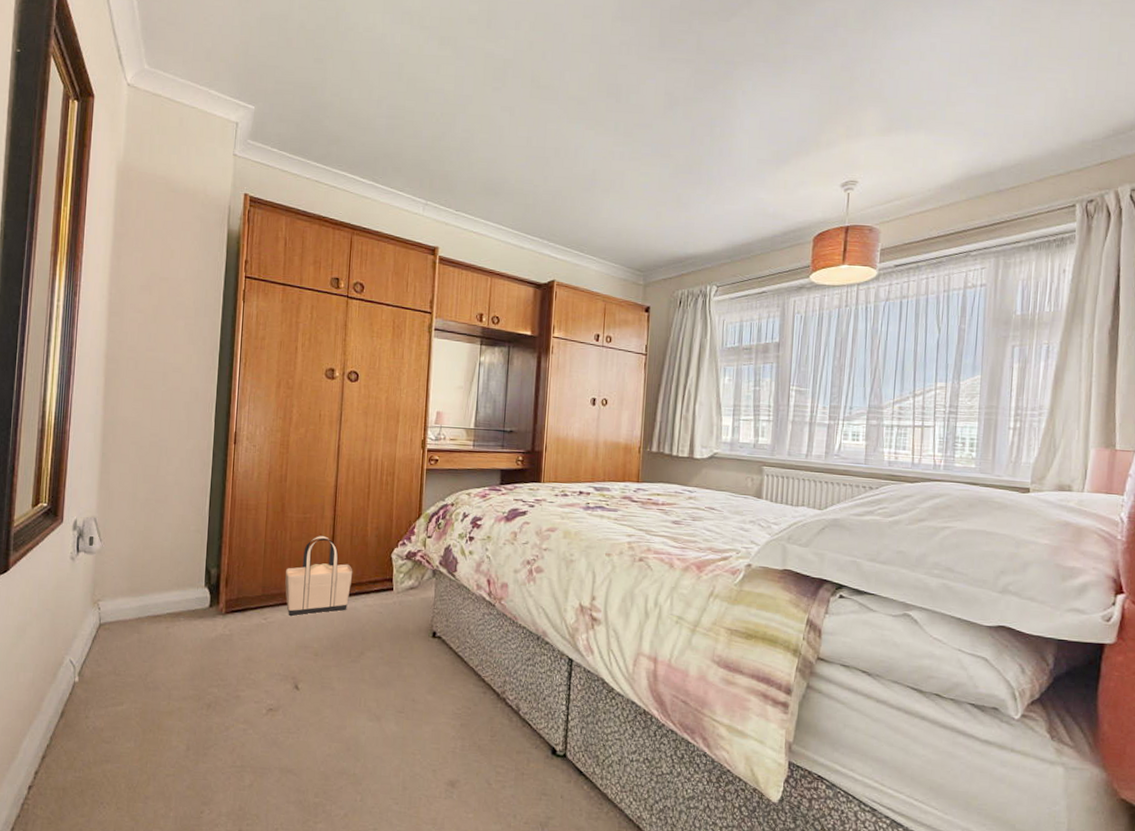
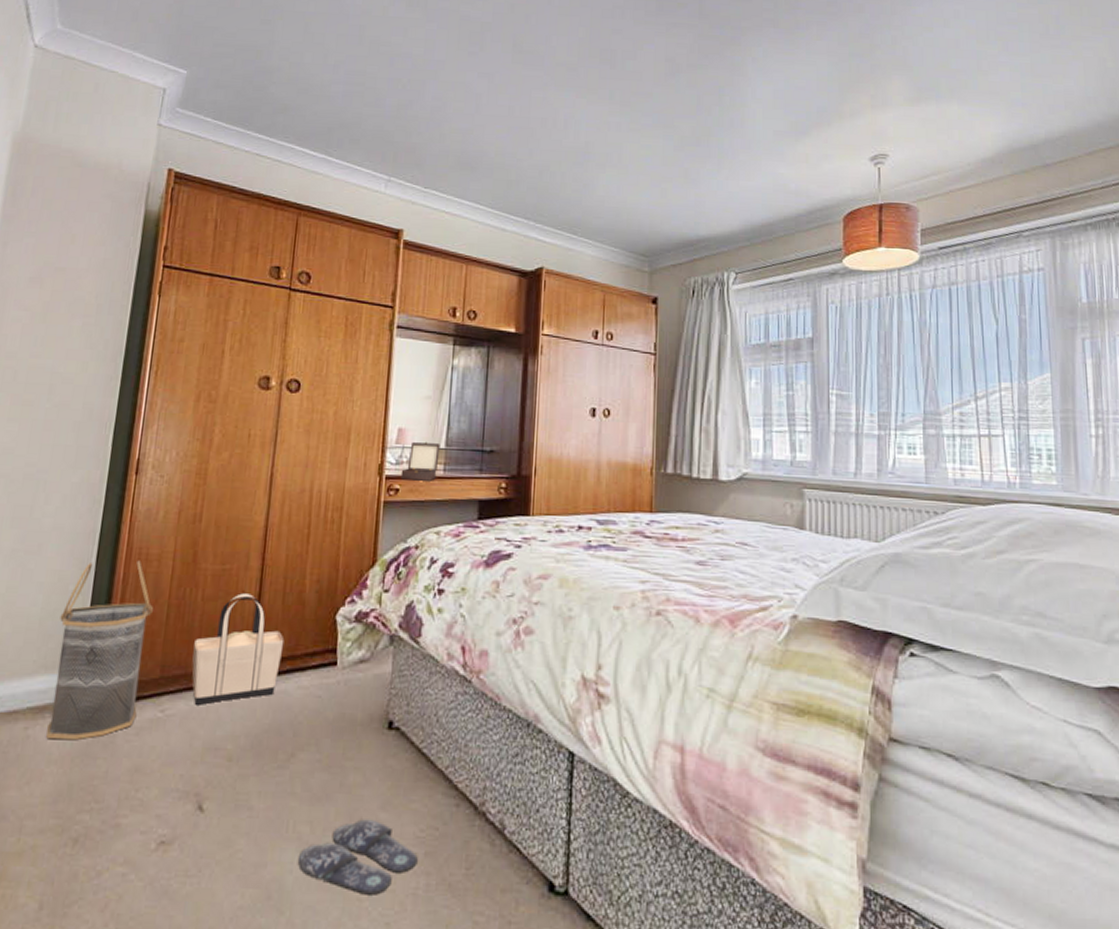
basket: none [182,509,254,638] -> present [46,560,153,741]
slippers: none [369,699,456,751] -> present [298,819,418,895]
jewelry box: none [439,423,470,454] -> present [400,441,440,481]

